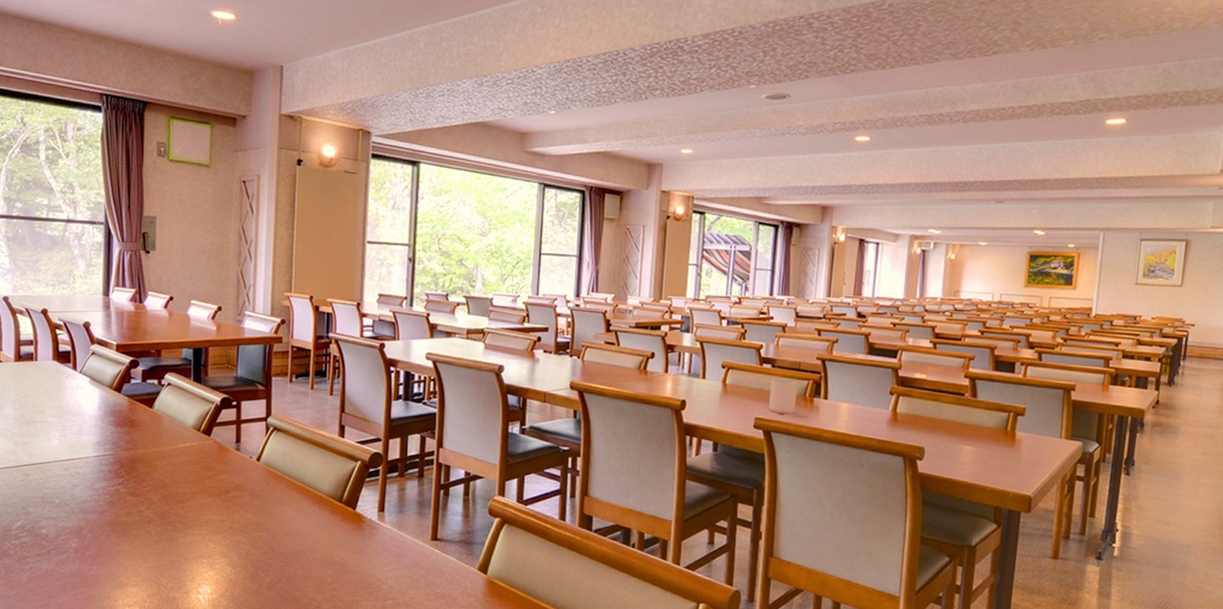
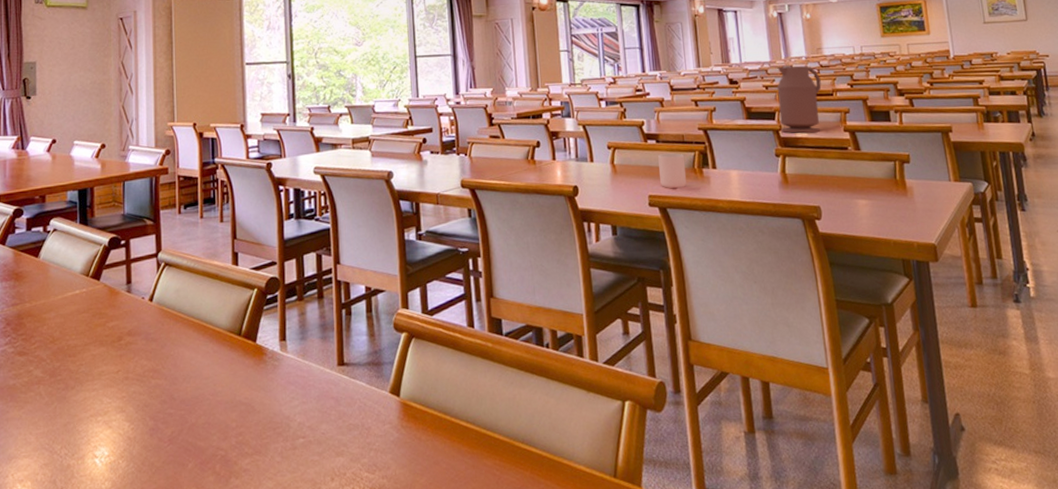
water jug: none [900,305,952,376] -> present [777,65,822,134]

